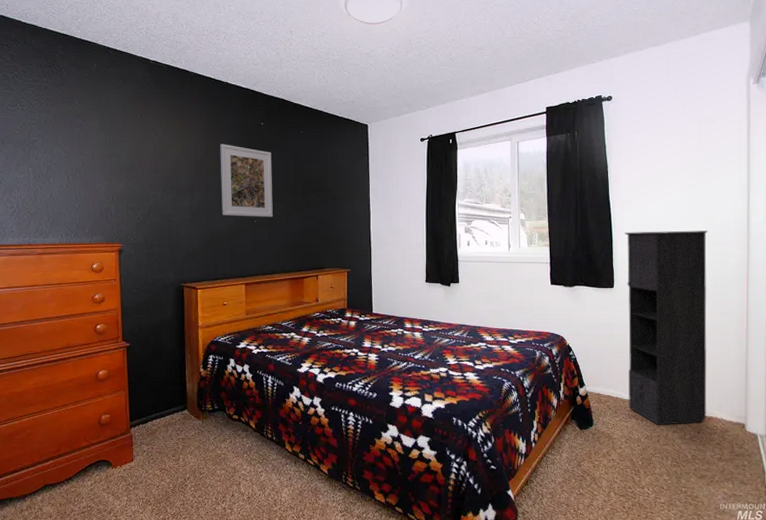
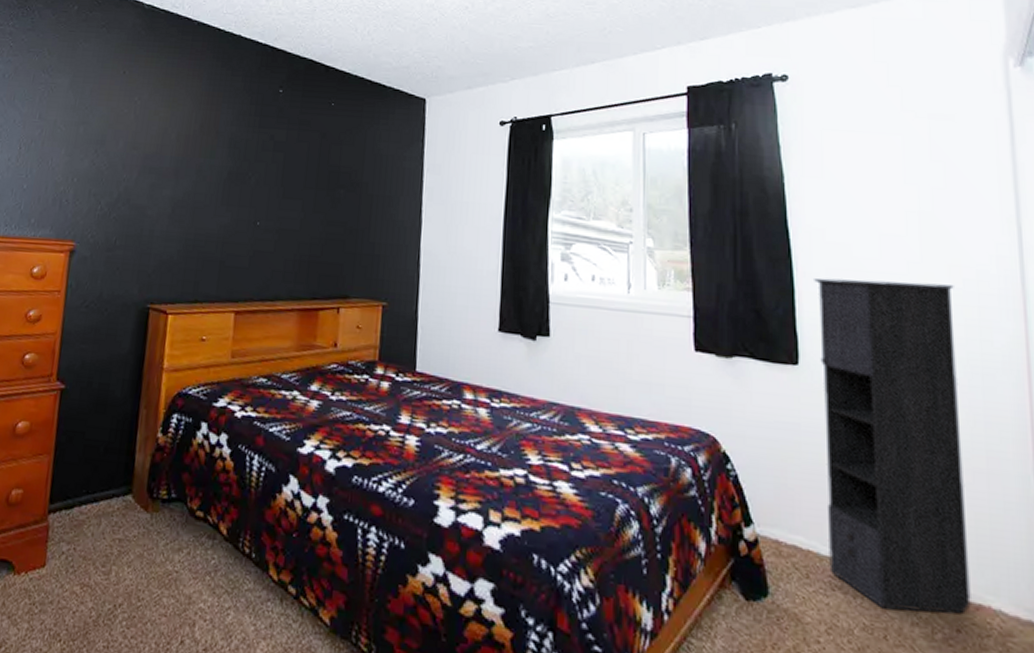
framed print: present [220,144,273,217] -> none [213,114,290,220]

